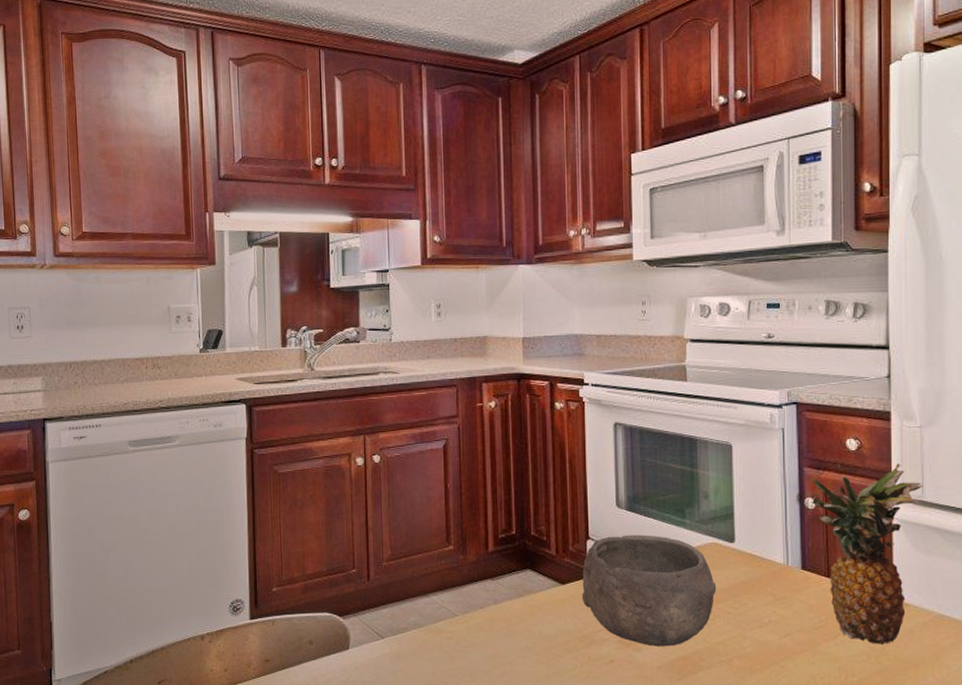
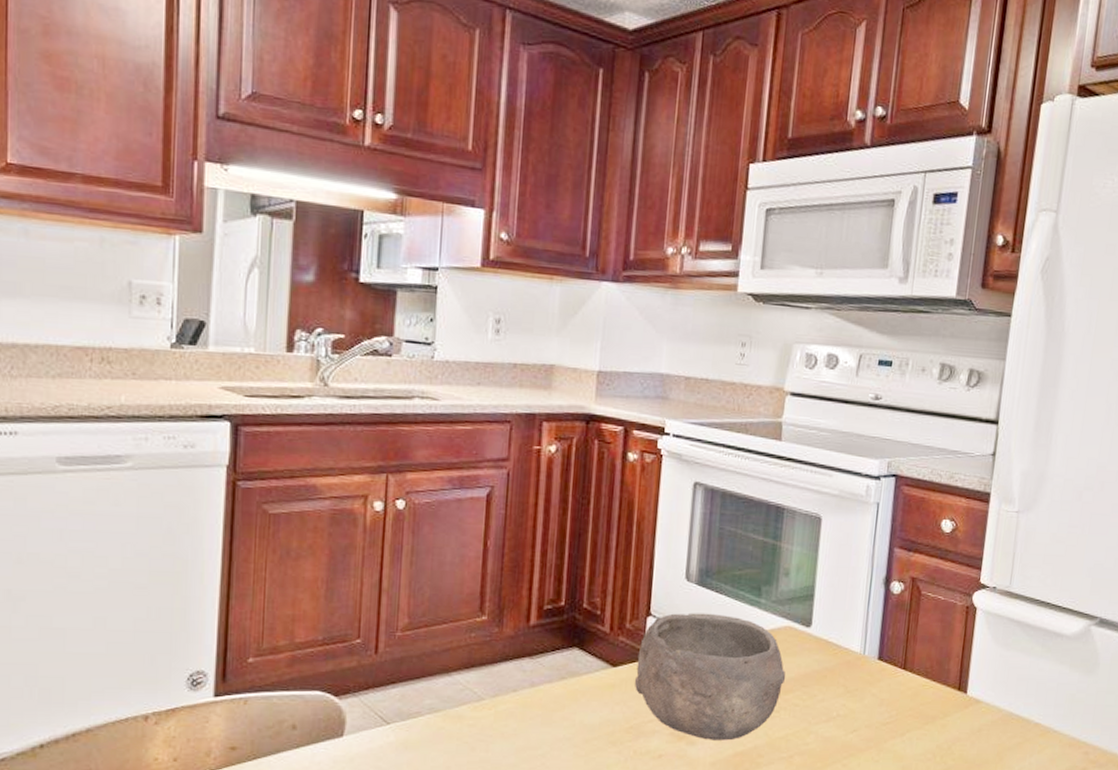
fruit: present [809,463,923,644] -> none [897,547,1012,743]

